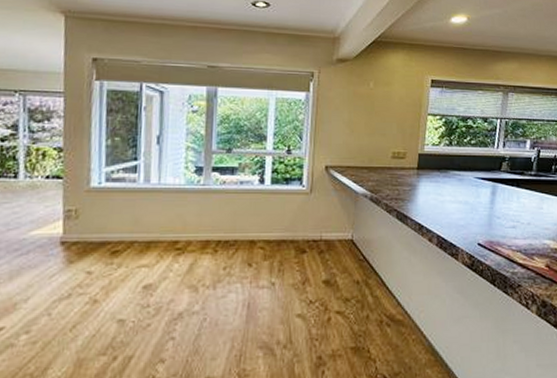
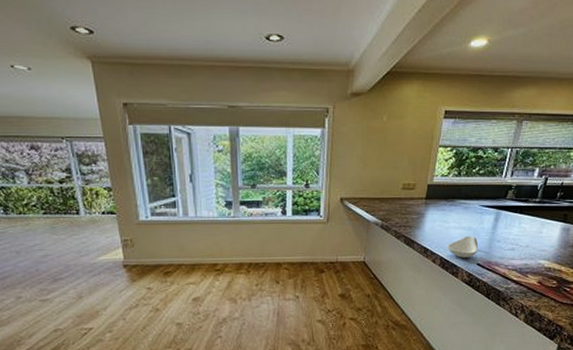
spoon rest: none [444,210,478,236] -> present [447,235,479,258]

